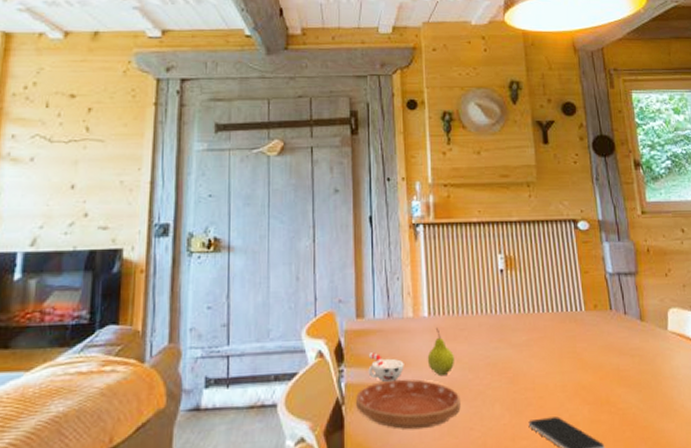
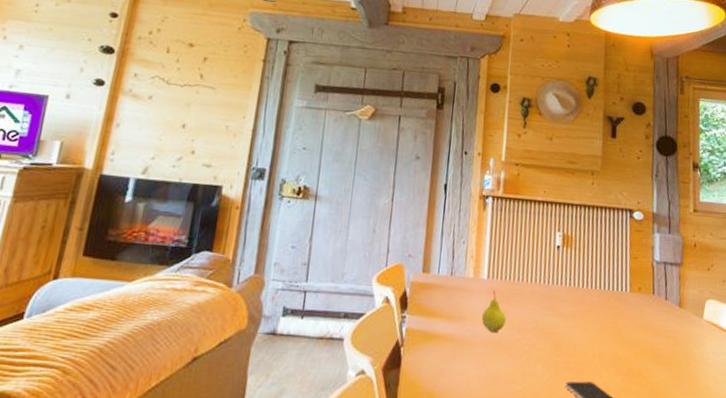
saucer: present [356,379,461,430] -> none [413,330,507,377]
cup: present [368,352,404,383] -> none [427,304,461,333]

